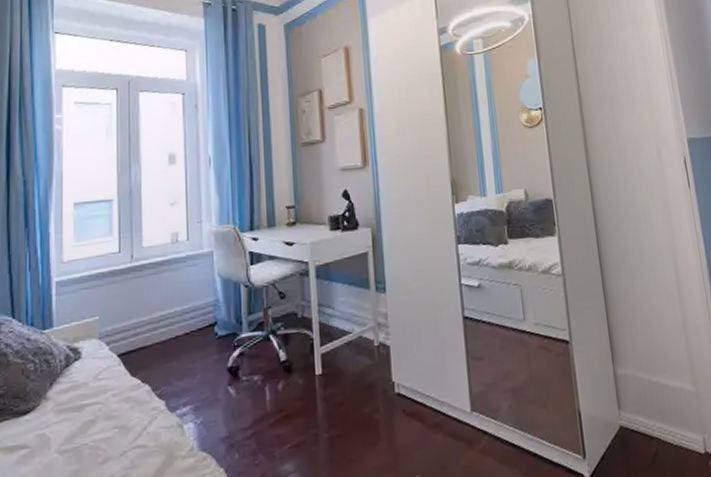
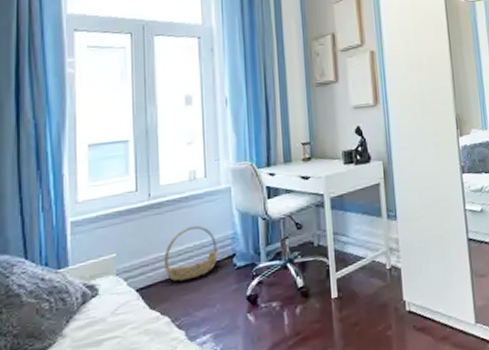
basket: none [145,291,200,349] -> present [163,226,219,282]

